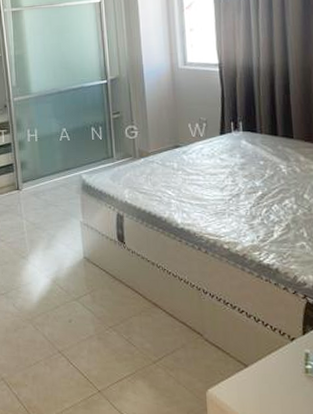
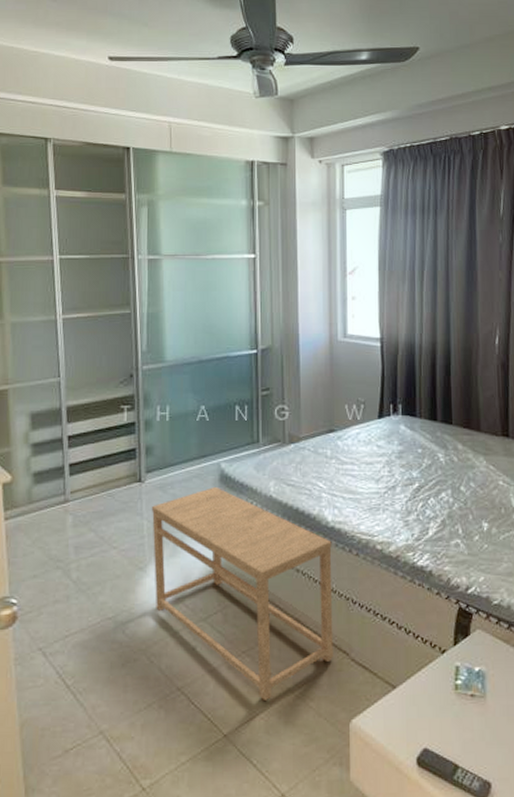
side table: none [28,193,189,367] -> present [151,486,333,700]

